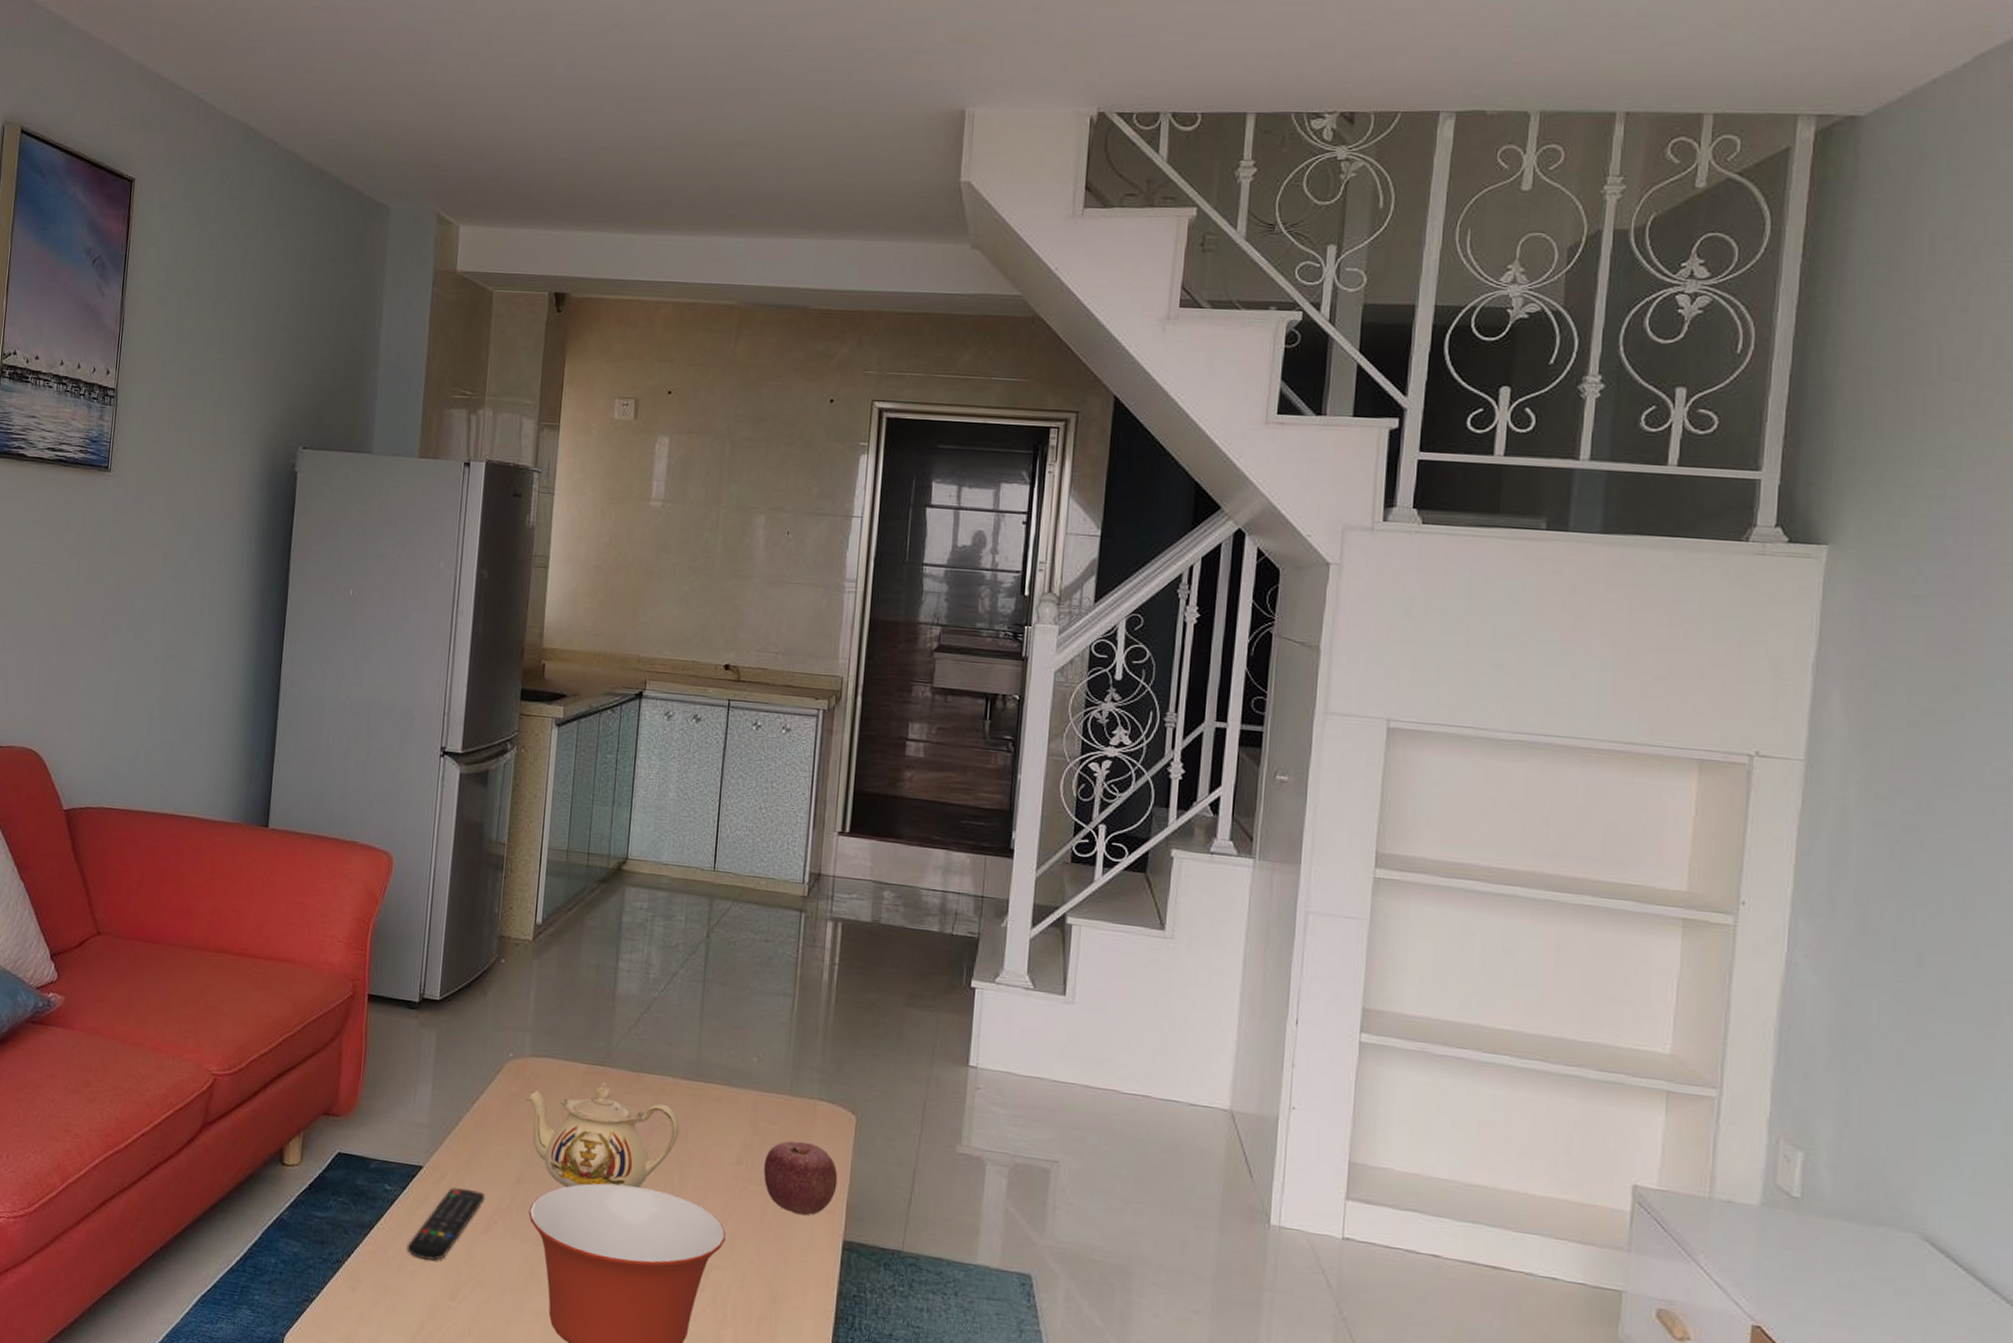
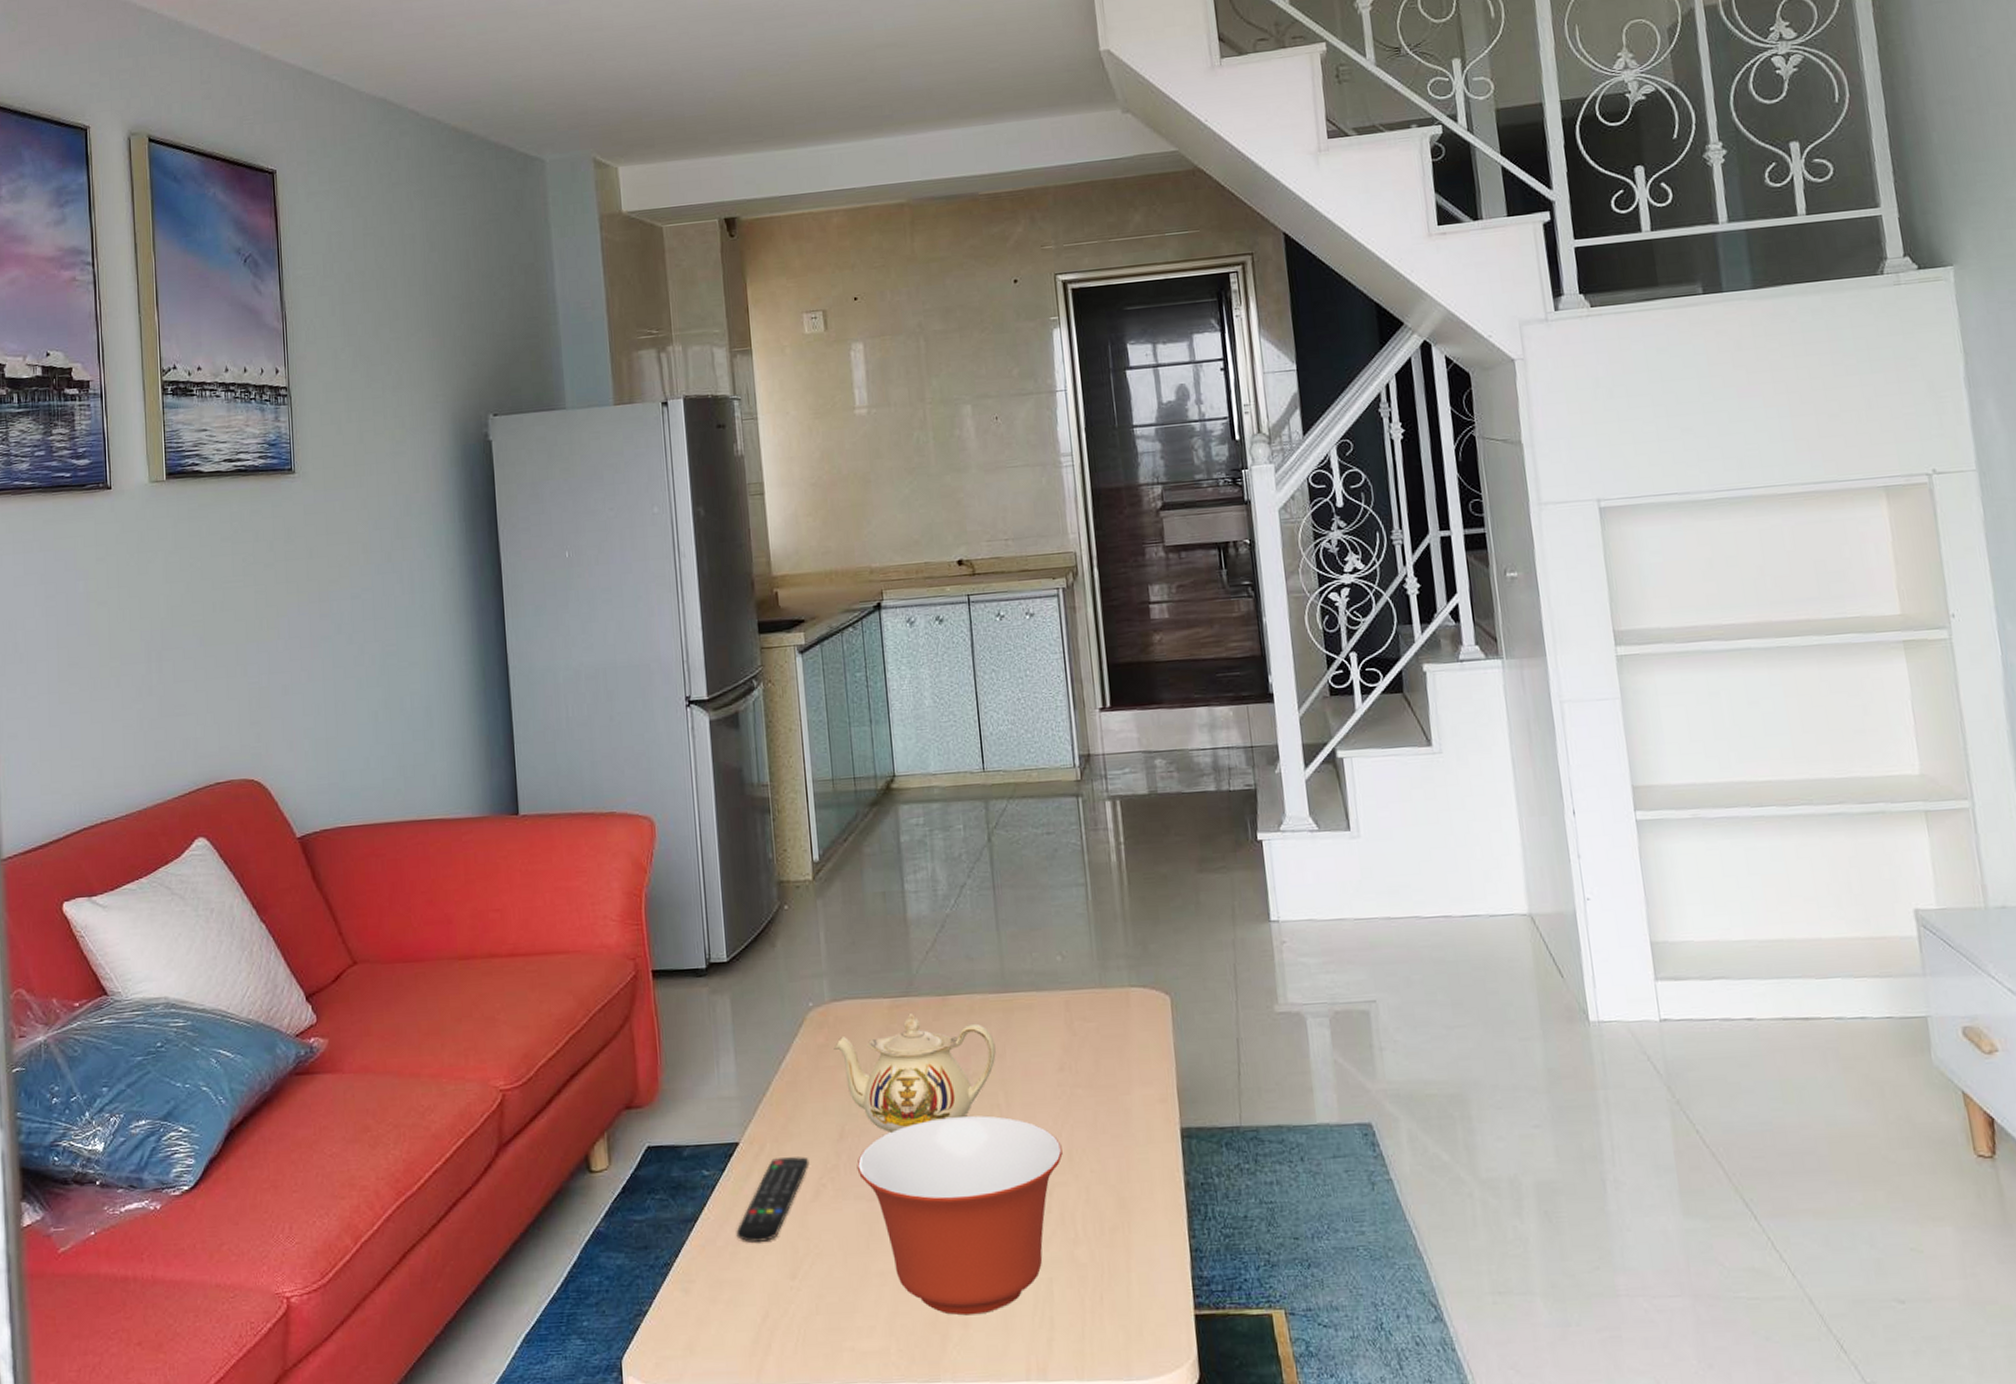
apple: present [763,1141,838,1216] -> none [1086,1033,1165,1111]

